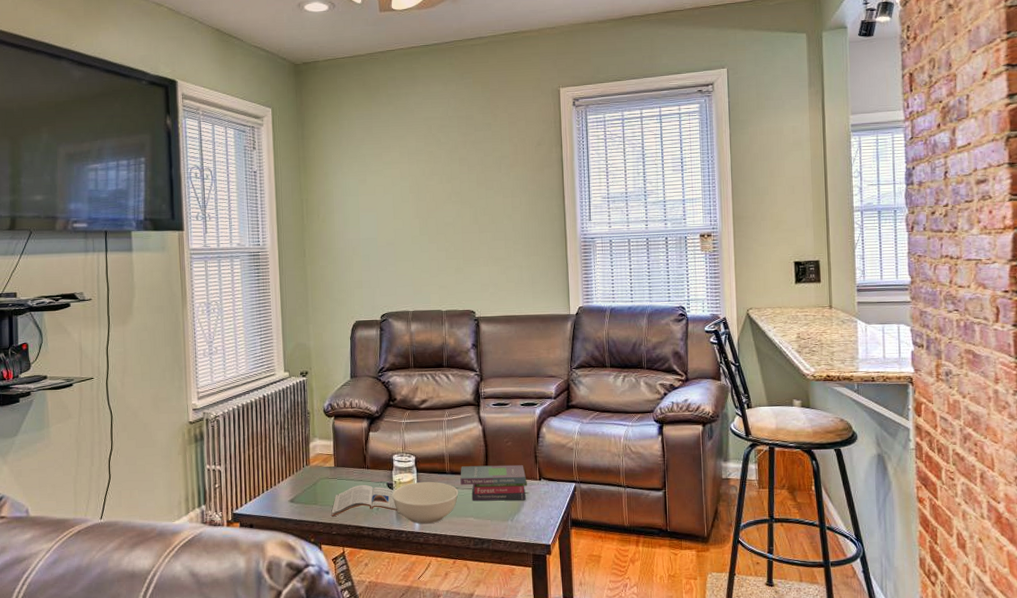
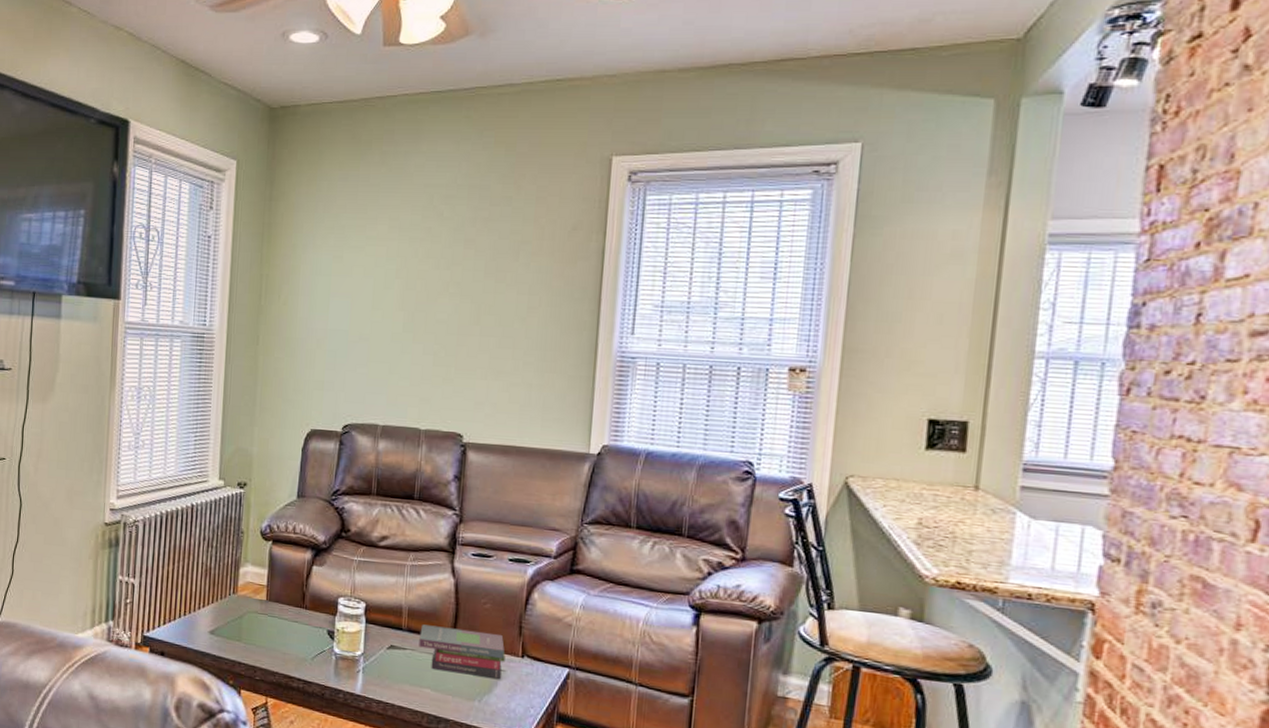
magazine: present [331,484,398,517] -> none [256,626,338,665]
bowl: present [391,481,459,524] -> none [331,634,415,688]

